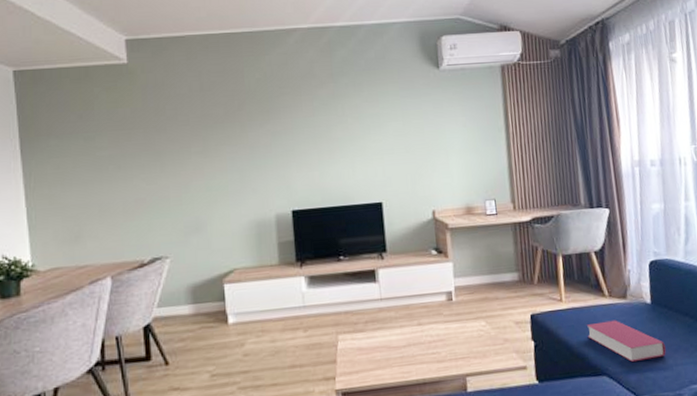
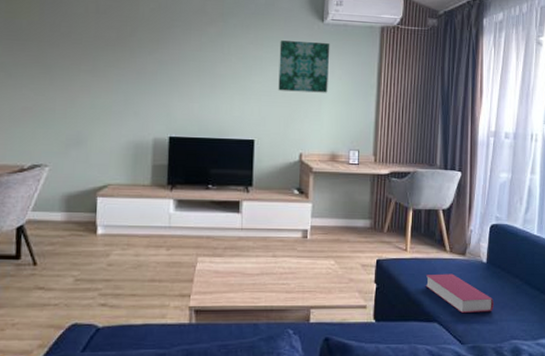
wall art: none [396,89,454,147] -> present [278,40,330,93]

